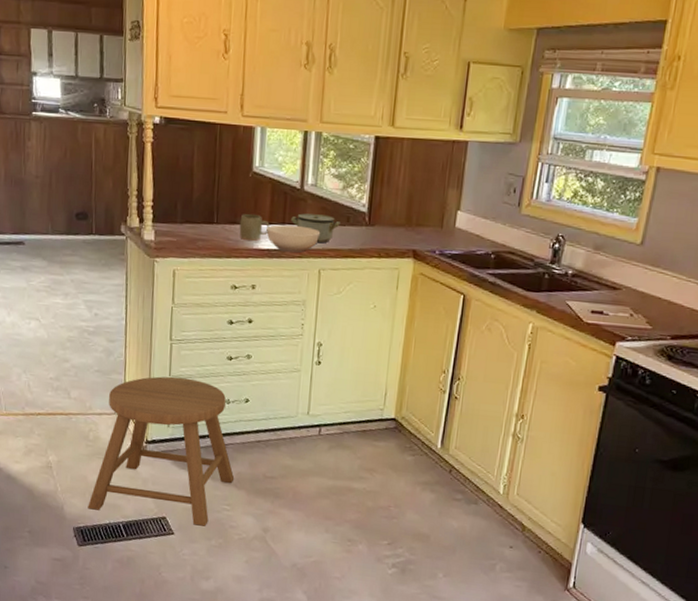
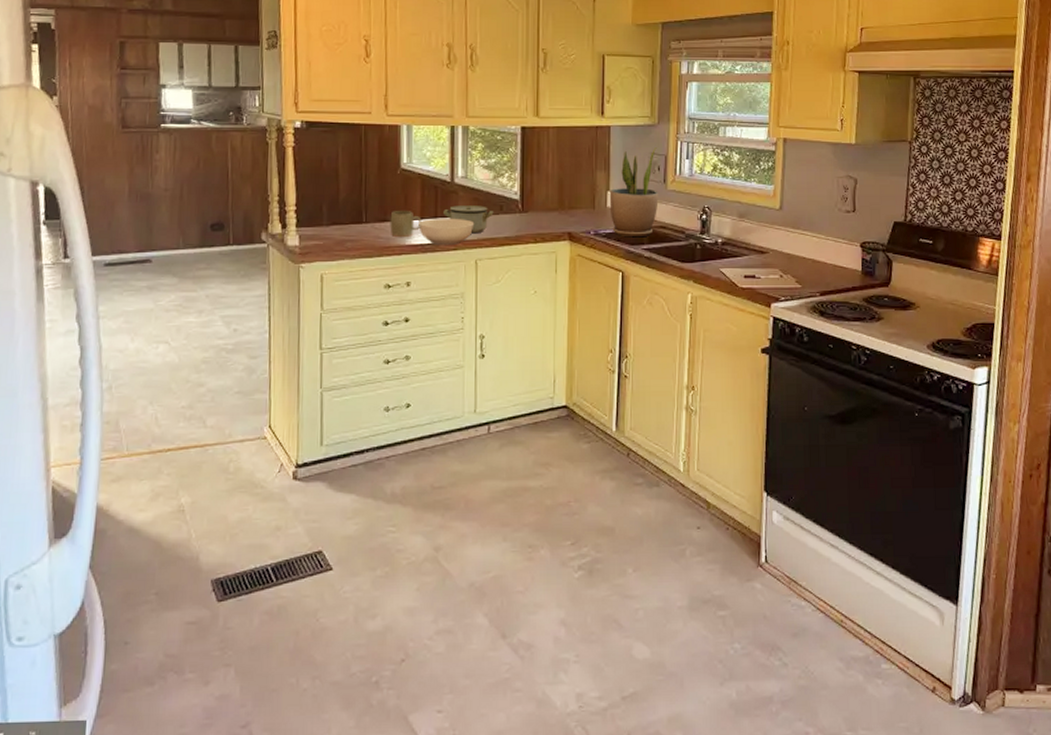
stool: present [87,376,235,526] -> none [228,389,399,555]
potted plant: none [458,168,515,262] -> present [609,148,659,238]

